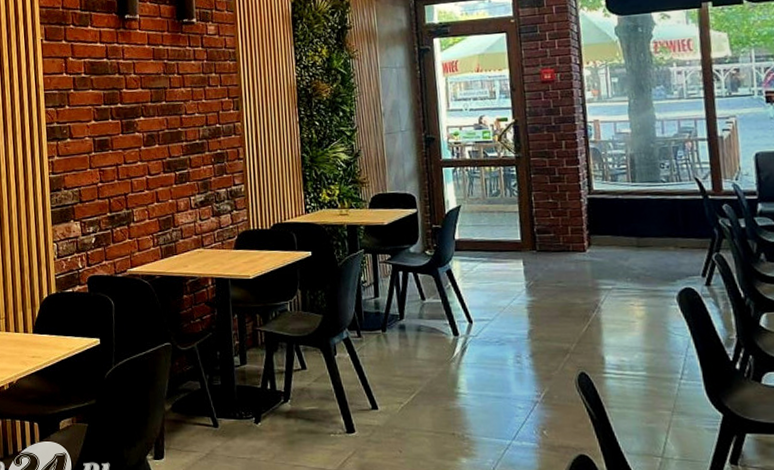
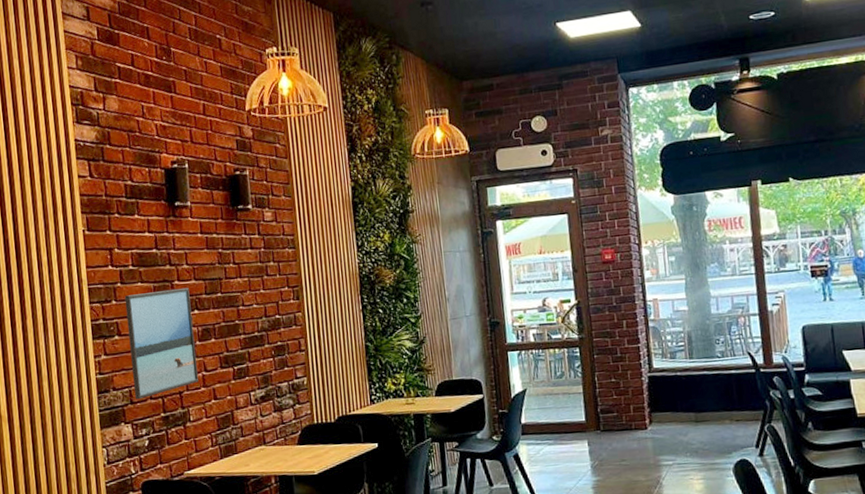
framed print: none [77,95,143,199] -> present [124,287,199,400]

